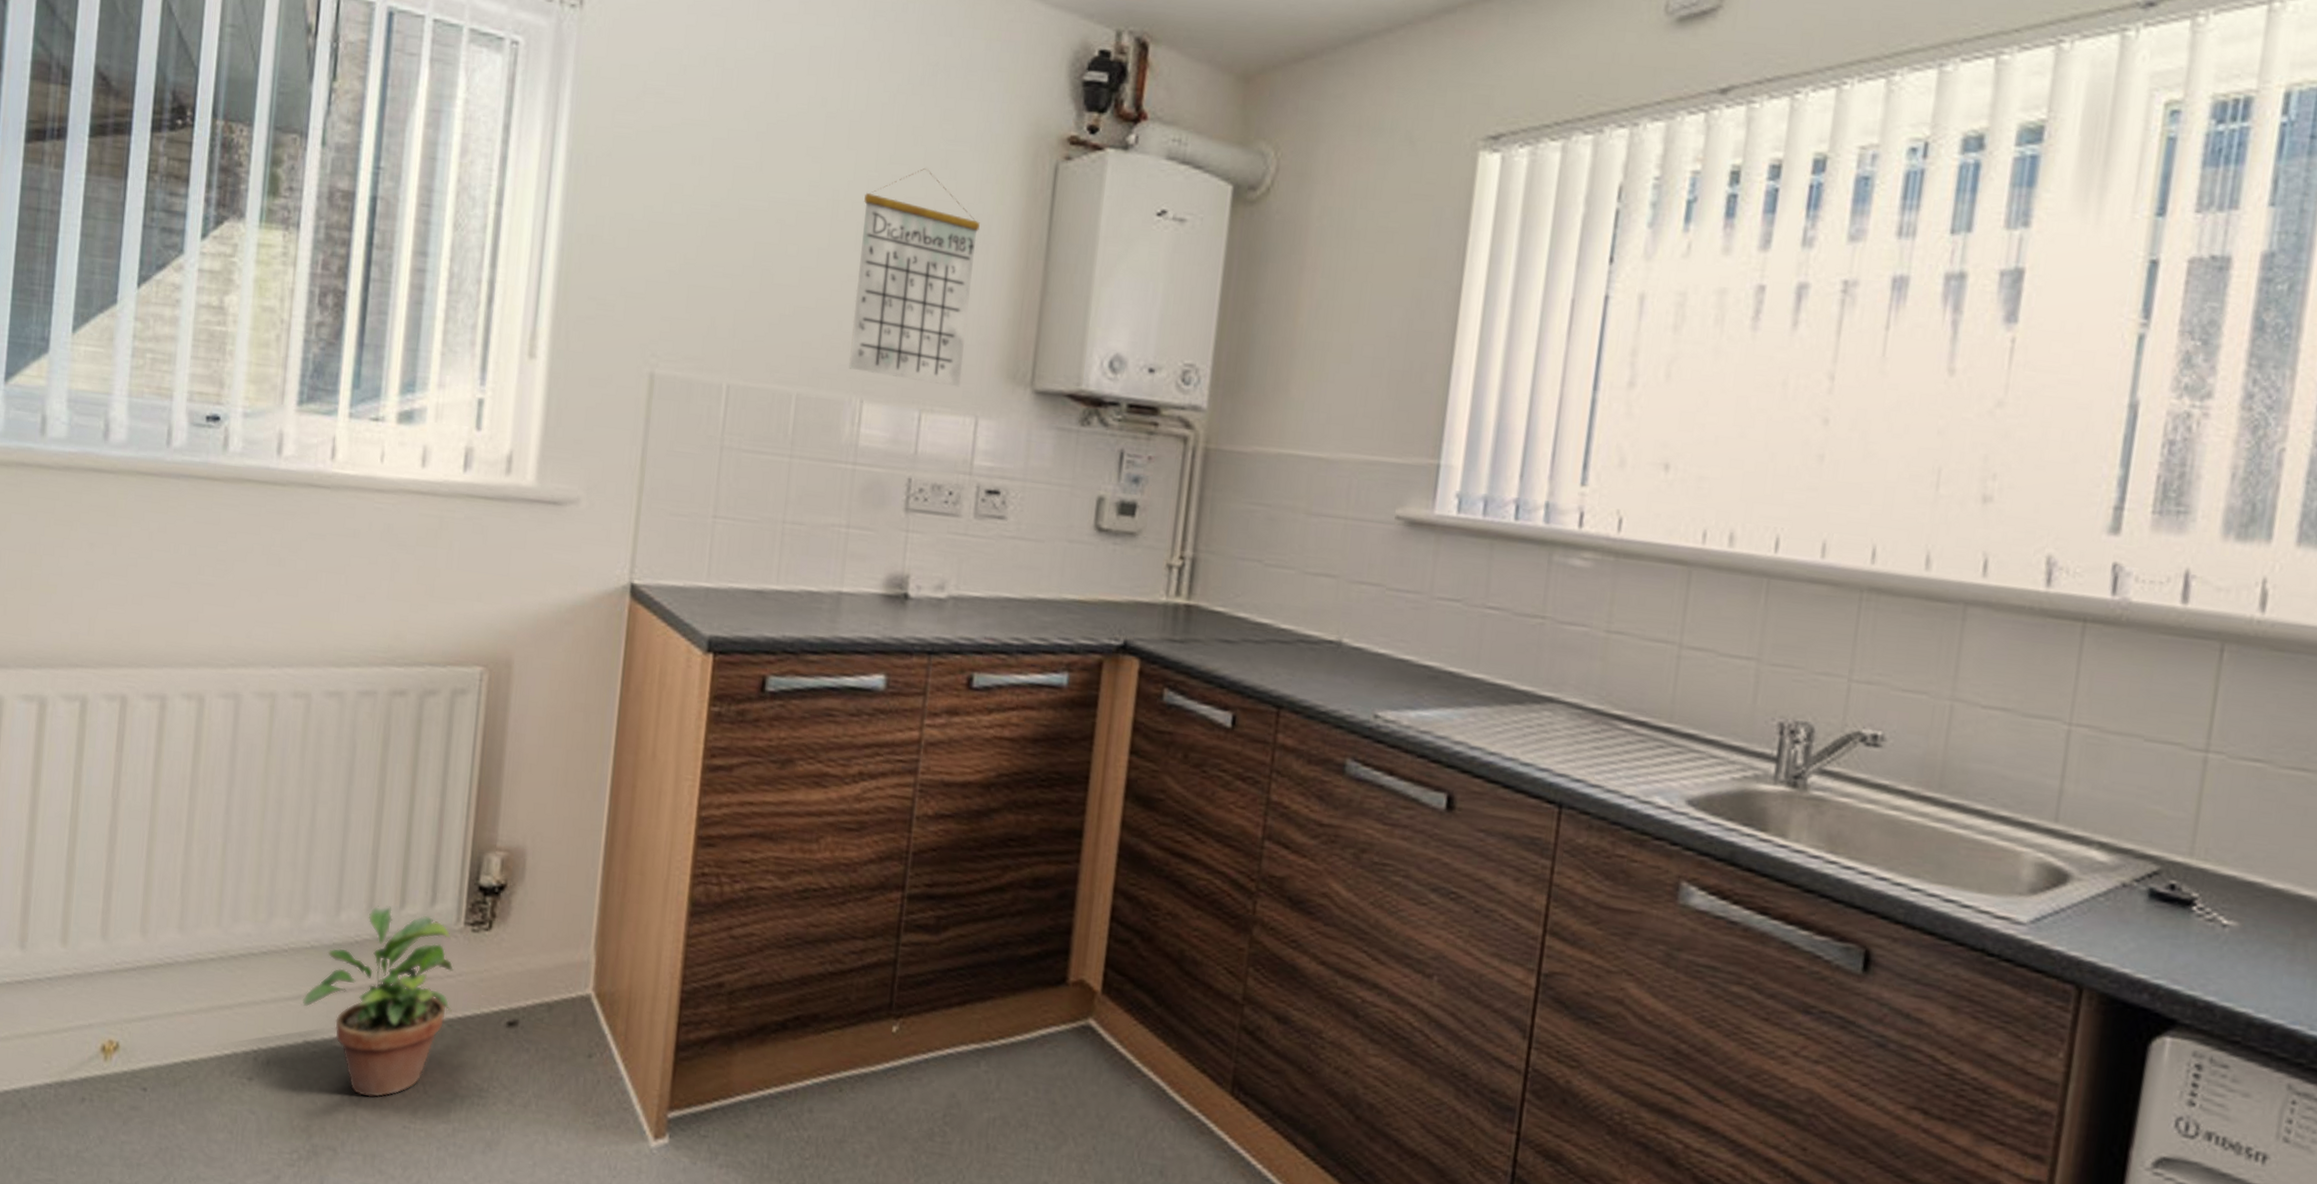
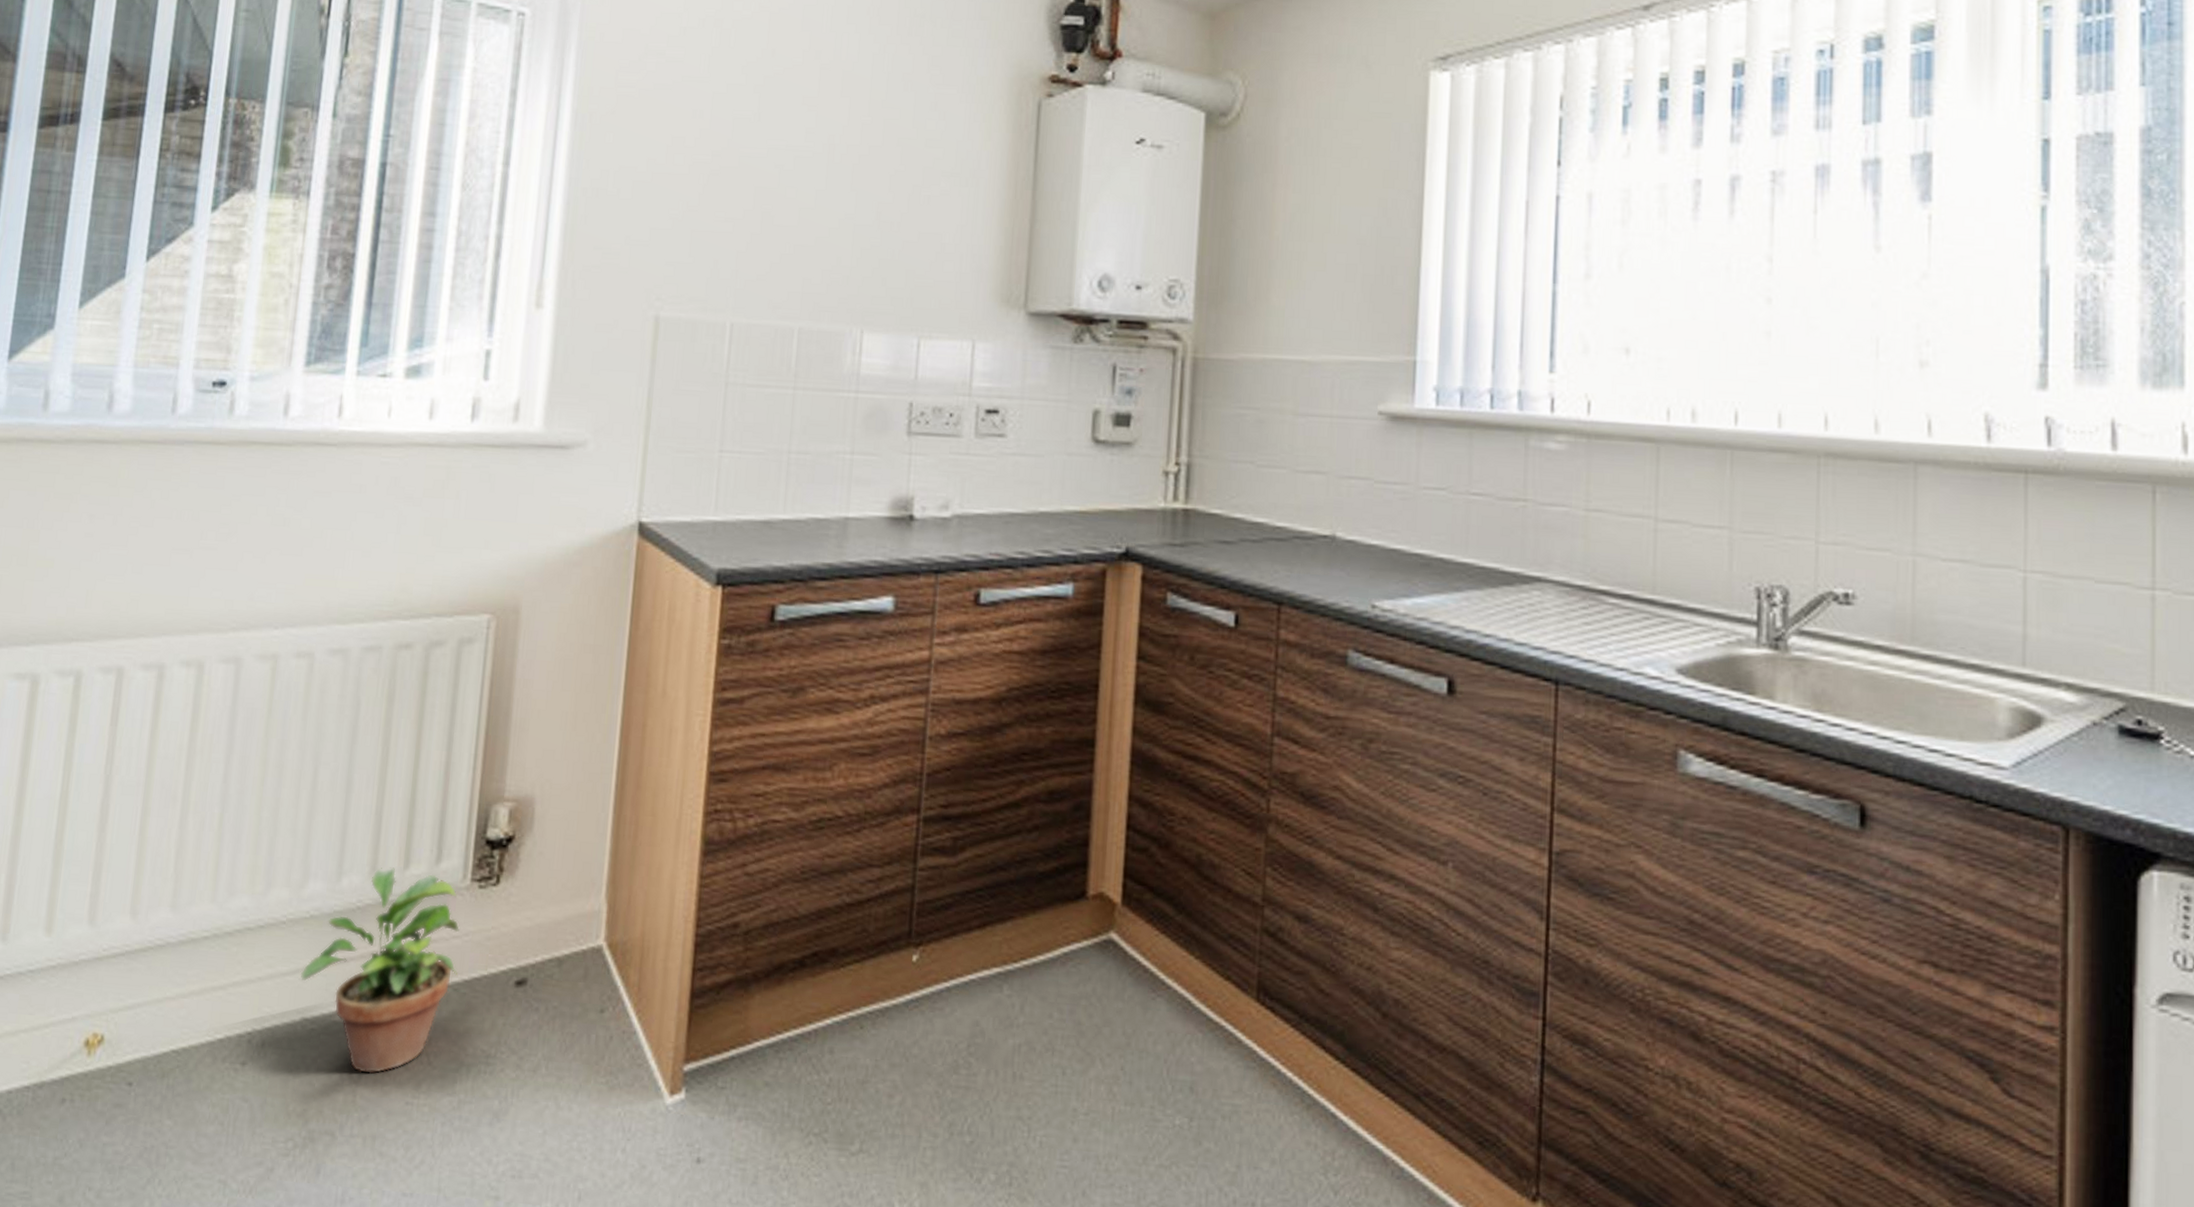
calendar: present [849,168,980,387] -> none [848,111,969,313]

